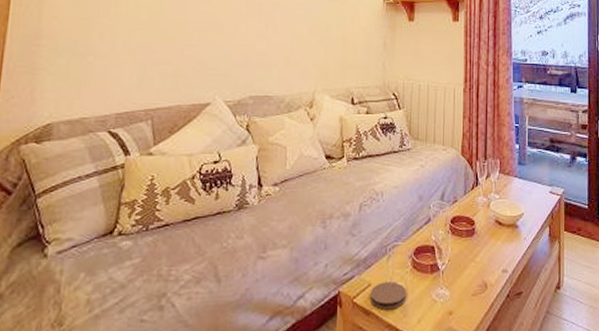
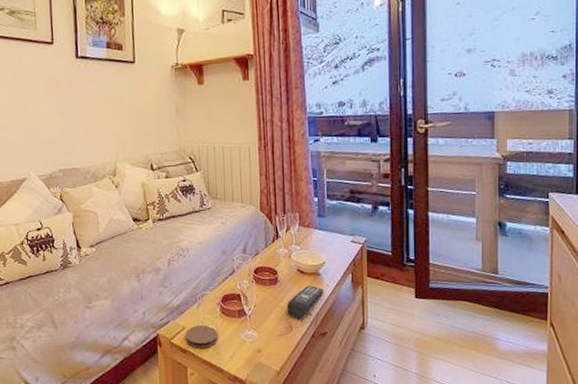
remote control: none [482,239,521,276] -> present [286,286,324,319]

